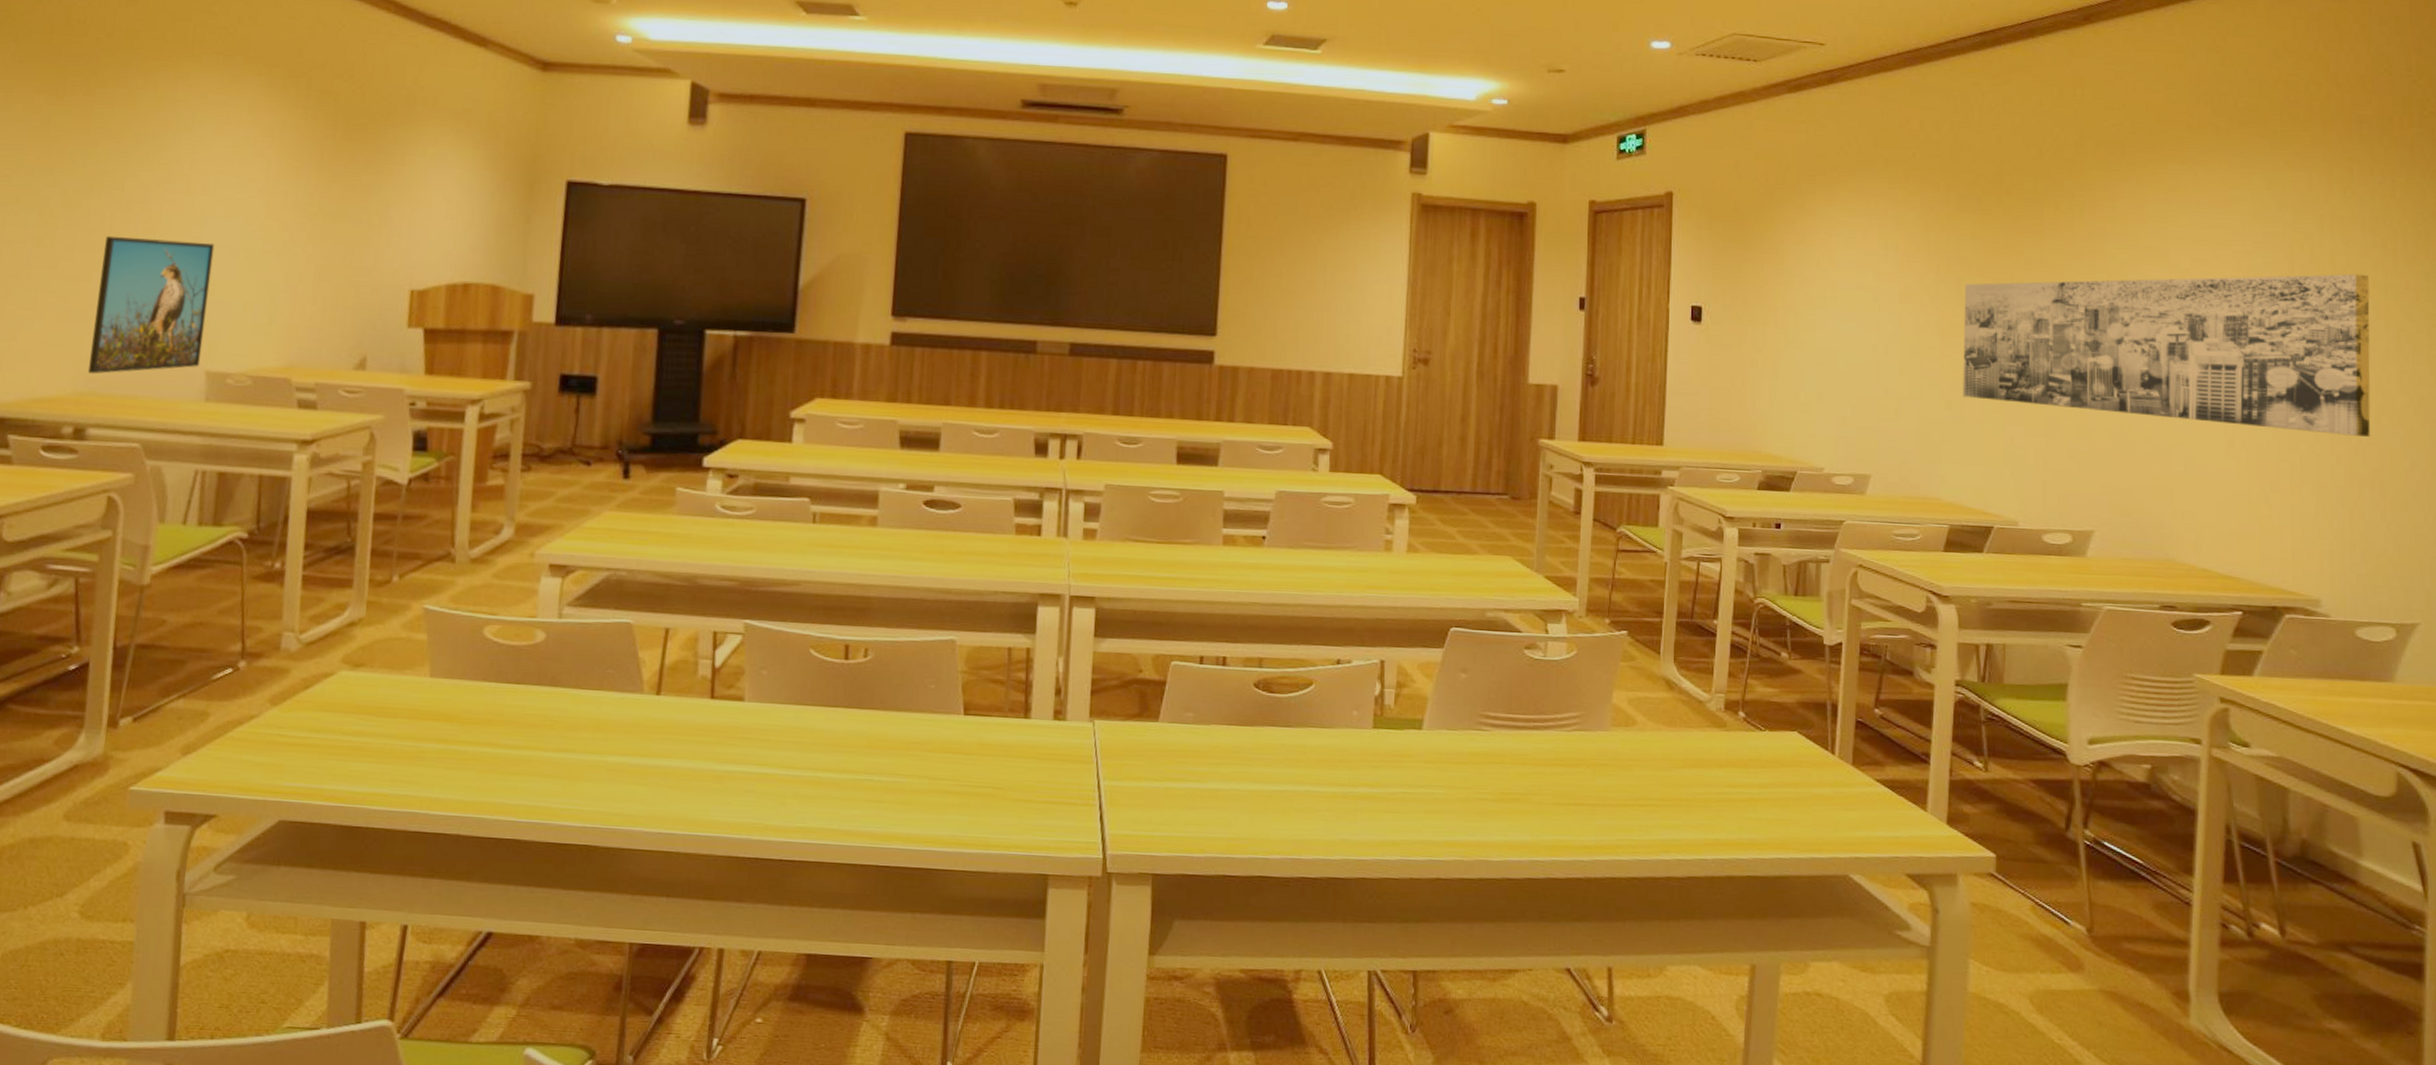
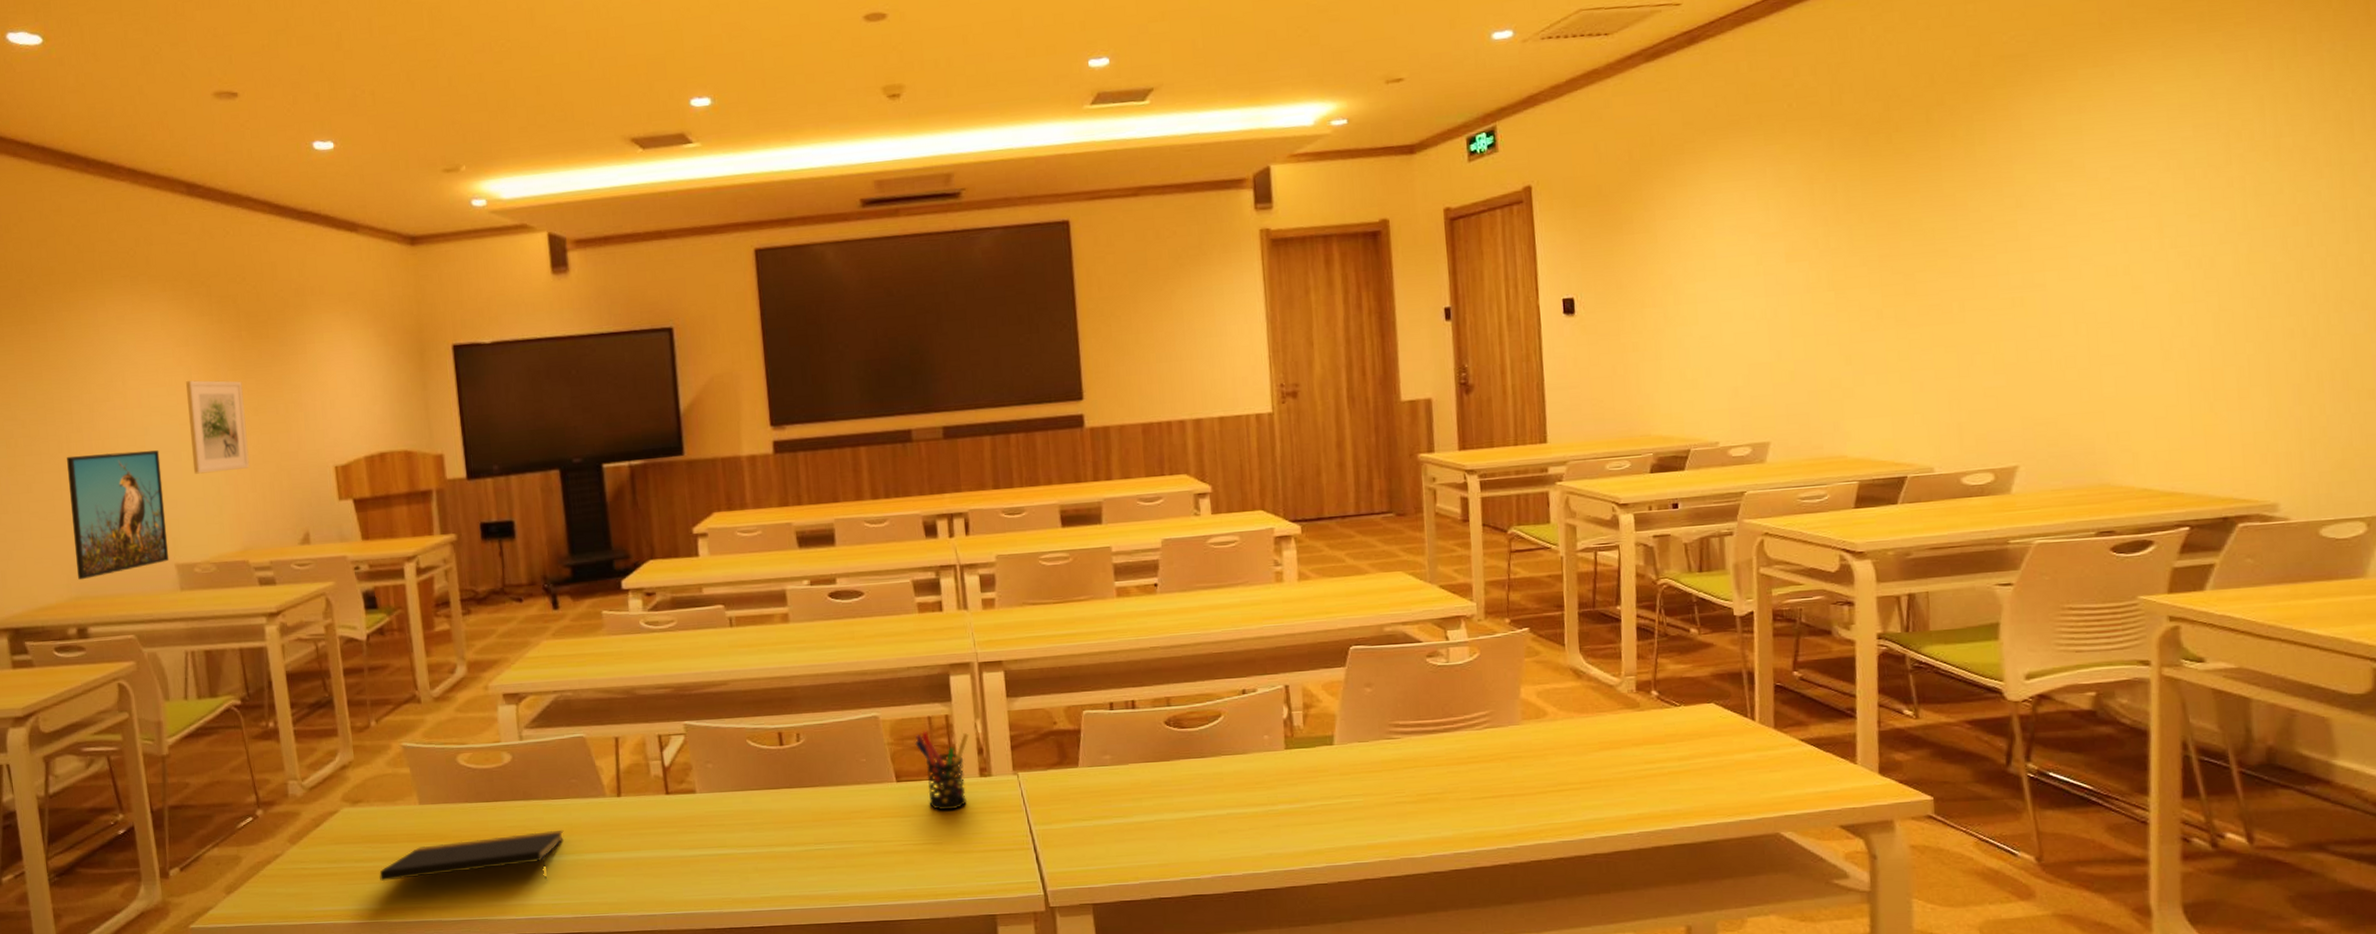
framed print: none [249,175,325,278] -> present [186,380,250,474]
notepad: none [367,724,589,781] -> present [379,829,564,882]
pen holder: none [990,662,1049,753] -> present [915,731,969,811]
wall art: present [1963,273,2371,437] -> none [1857,153,2329,350]

